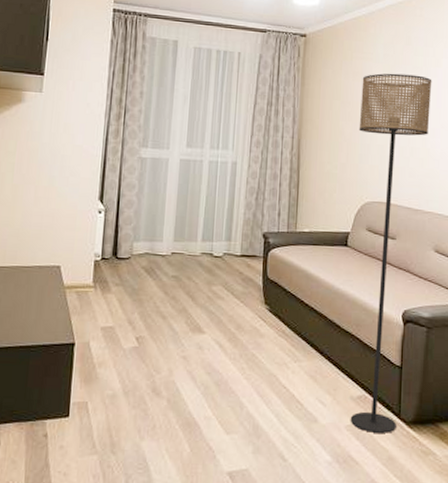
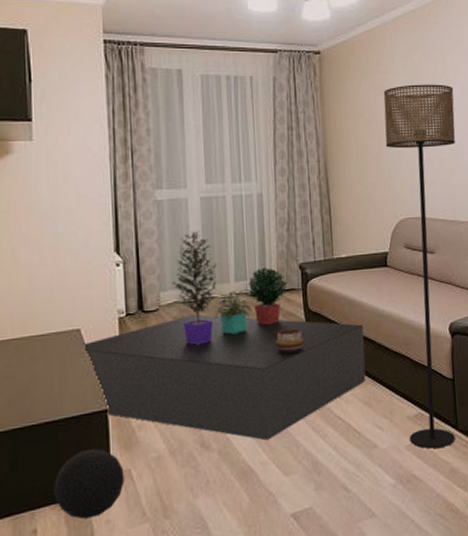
ball: none [19,377,82,441] -> present [54,448,125,519]
coffee table: none [60,266,318,397] -> present [82,314,366,441]
potted plant: none [146,190,250,296] -> present [172,231,288,345]
decorative bowl: none [232,293,259,317] -> present [275,328,304,354]

